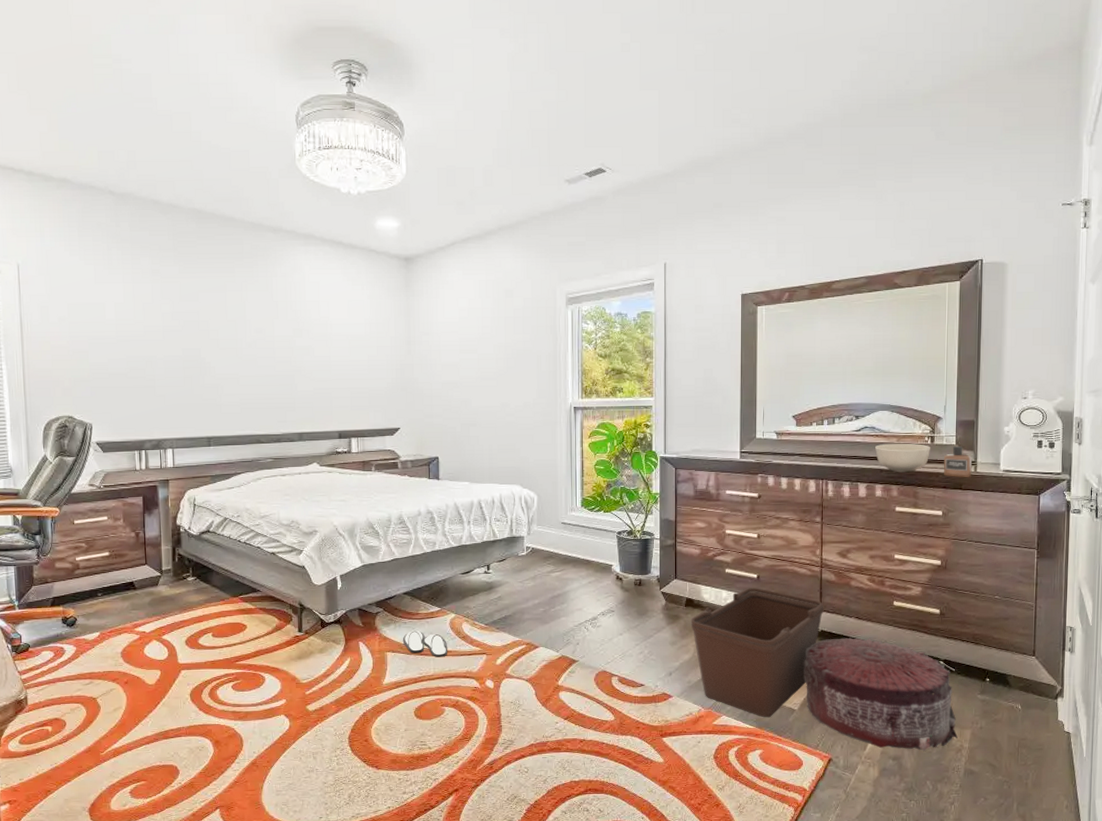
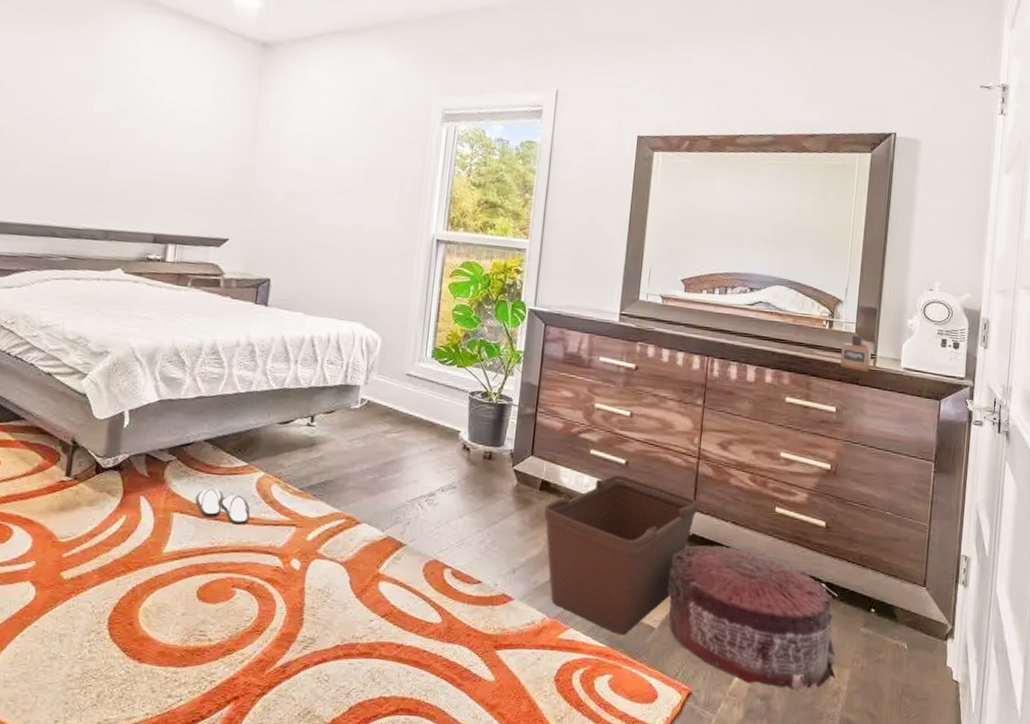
bowl: present [875,443,930,473] -> none [768,323,828,360]

